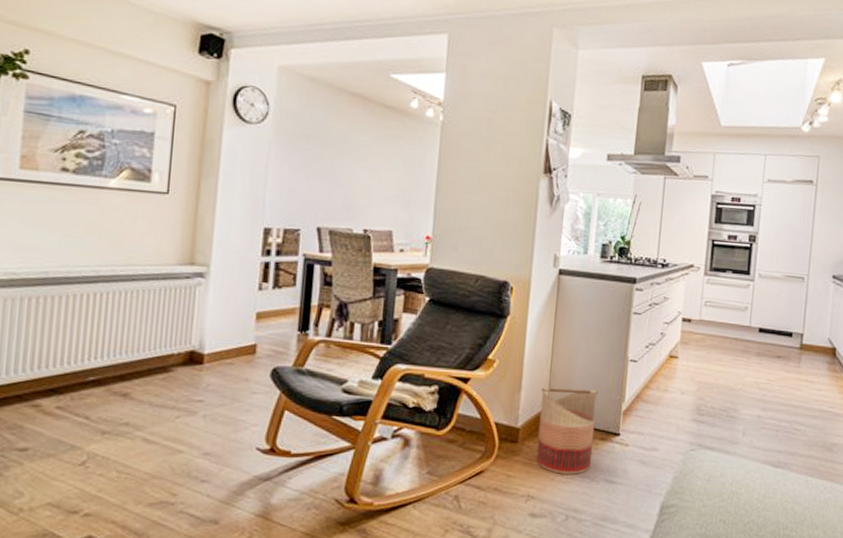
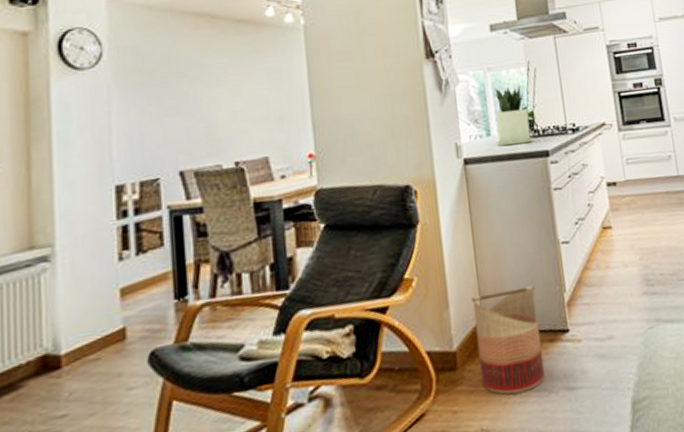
planter: none [590,213,626,268] -> present [495,86,534,146]

